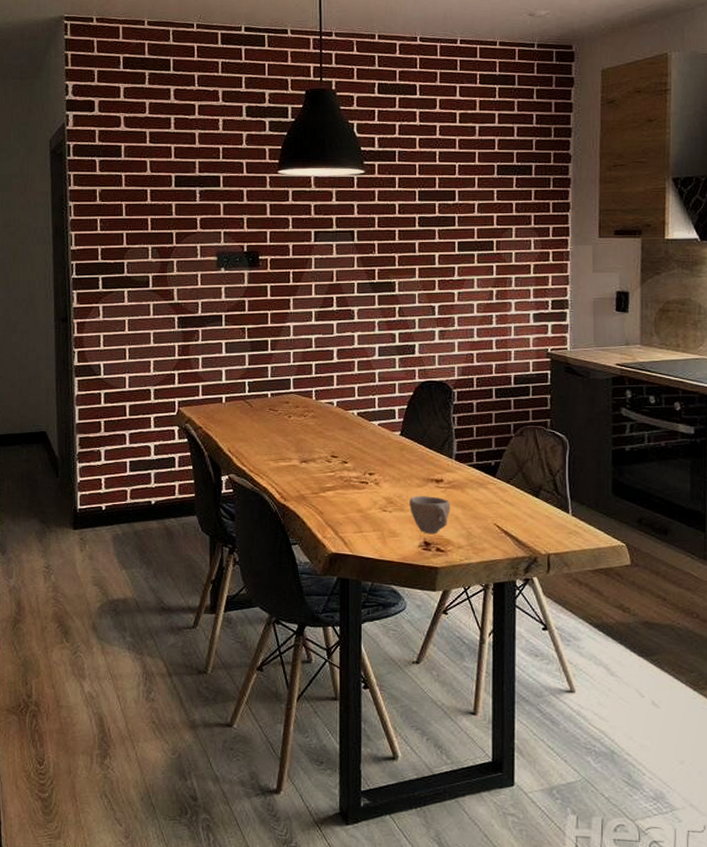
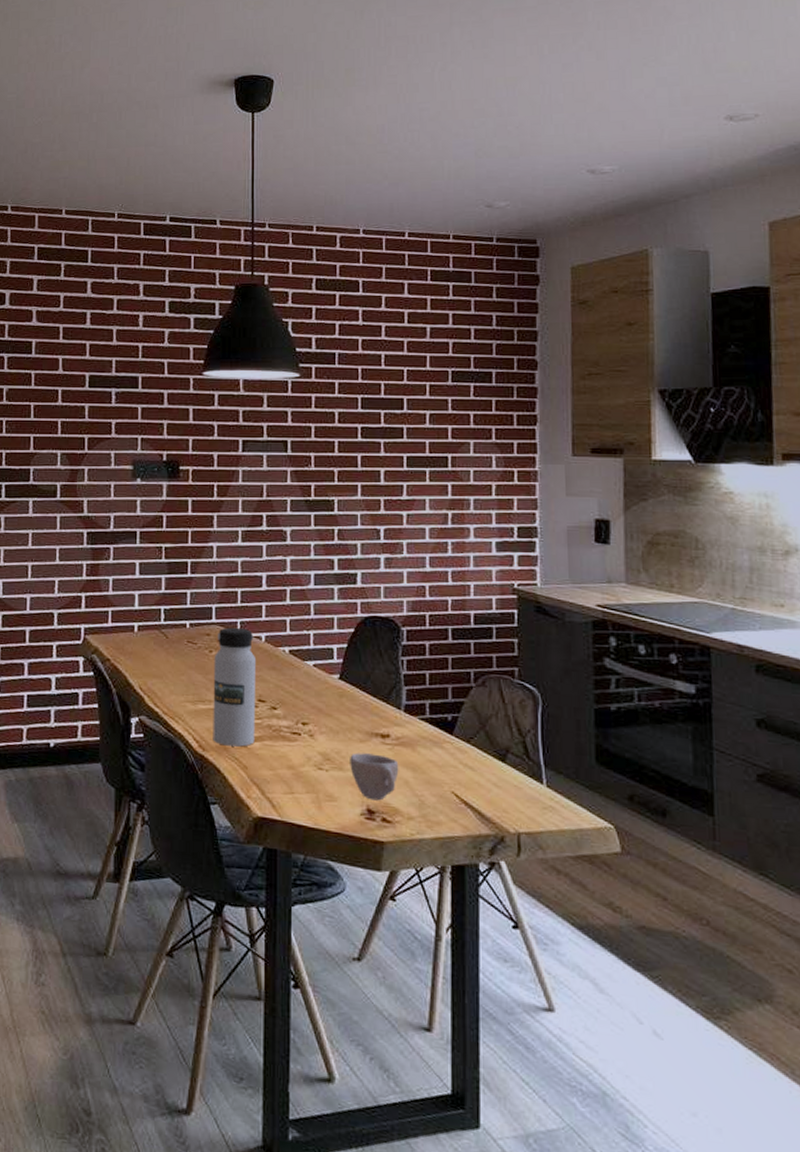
water bottle: none [292,395,330,496] -> present [213,627,257,747]

